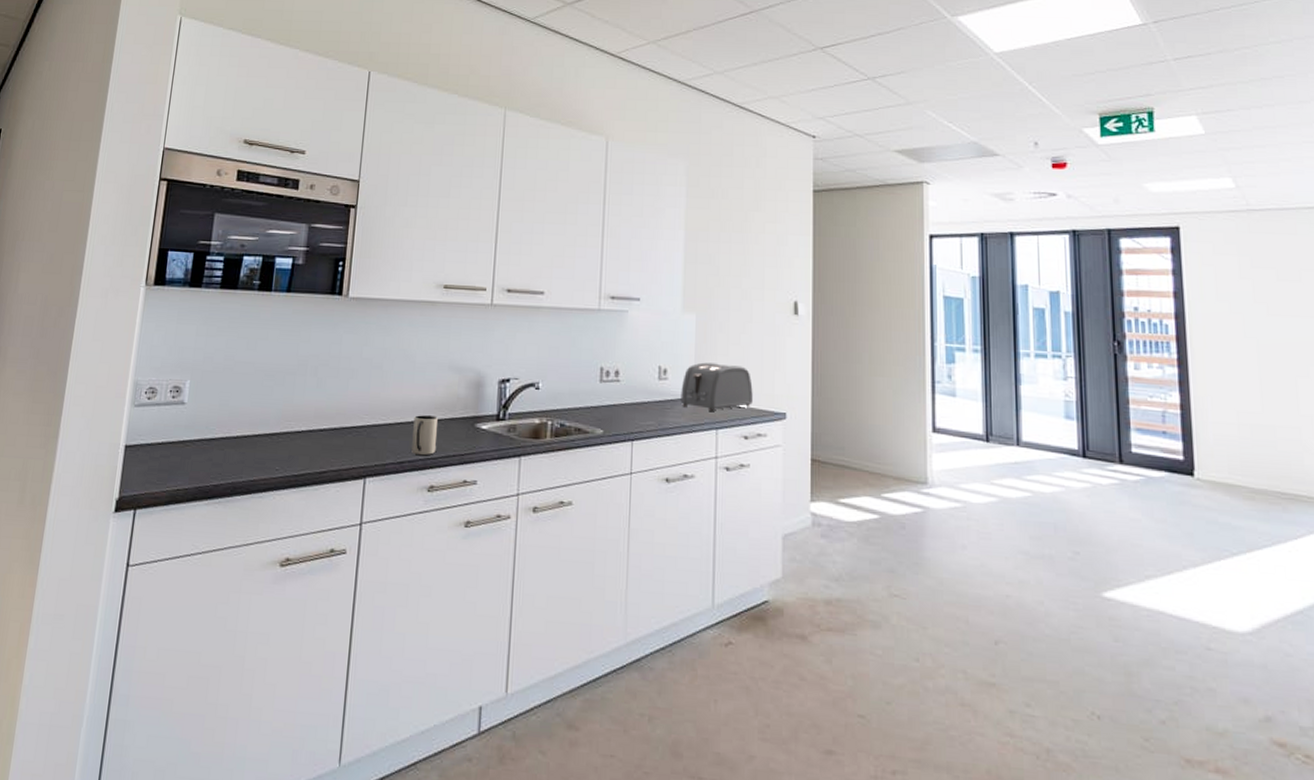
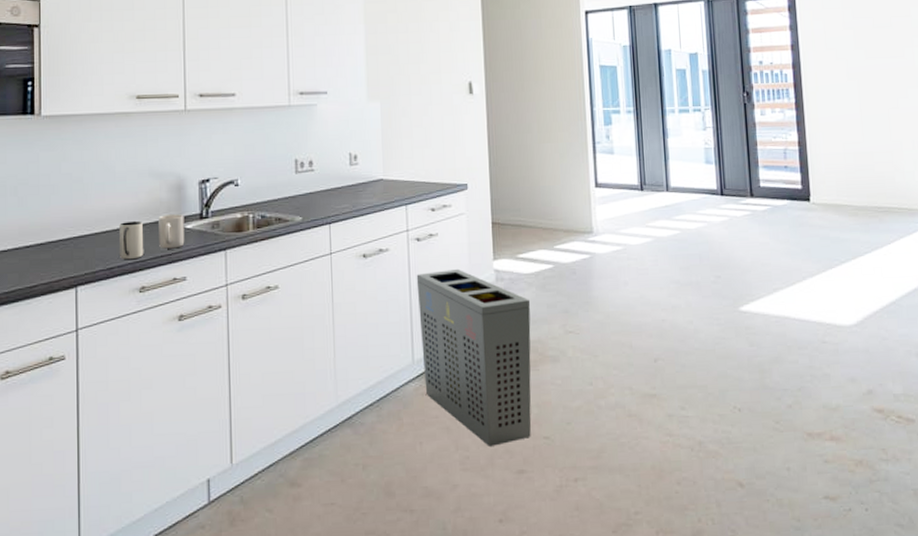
mug: none [452,412,481,449] -> present [159,214,185,249]
toaster: present [680,362,753,412] -> none [371,145,437,190]
recycling bin: none [722,506,851,717] -> present [416,268,532,446]

